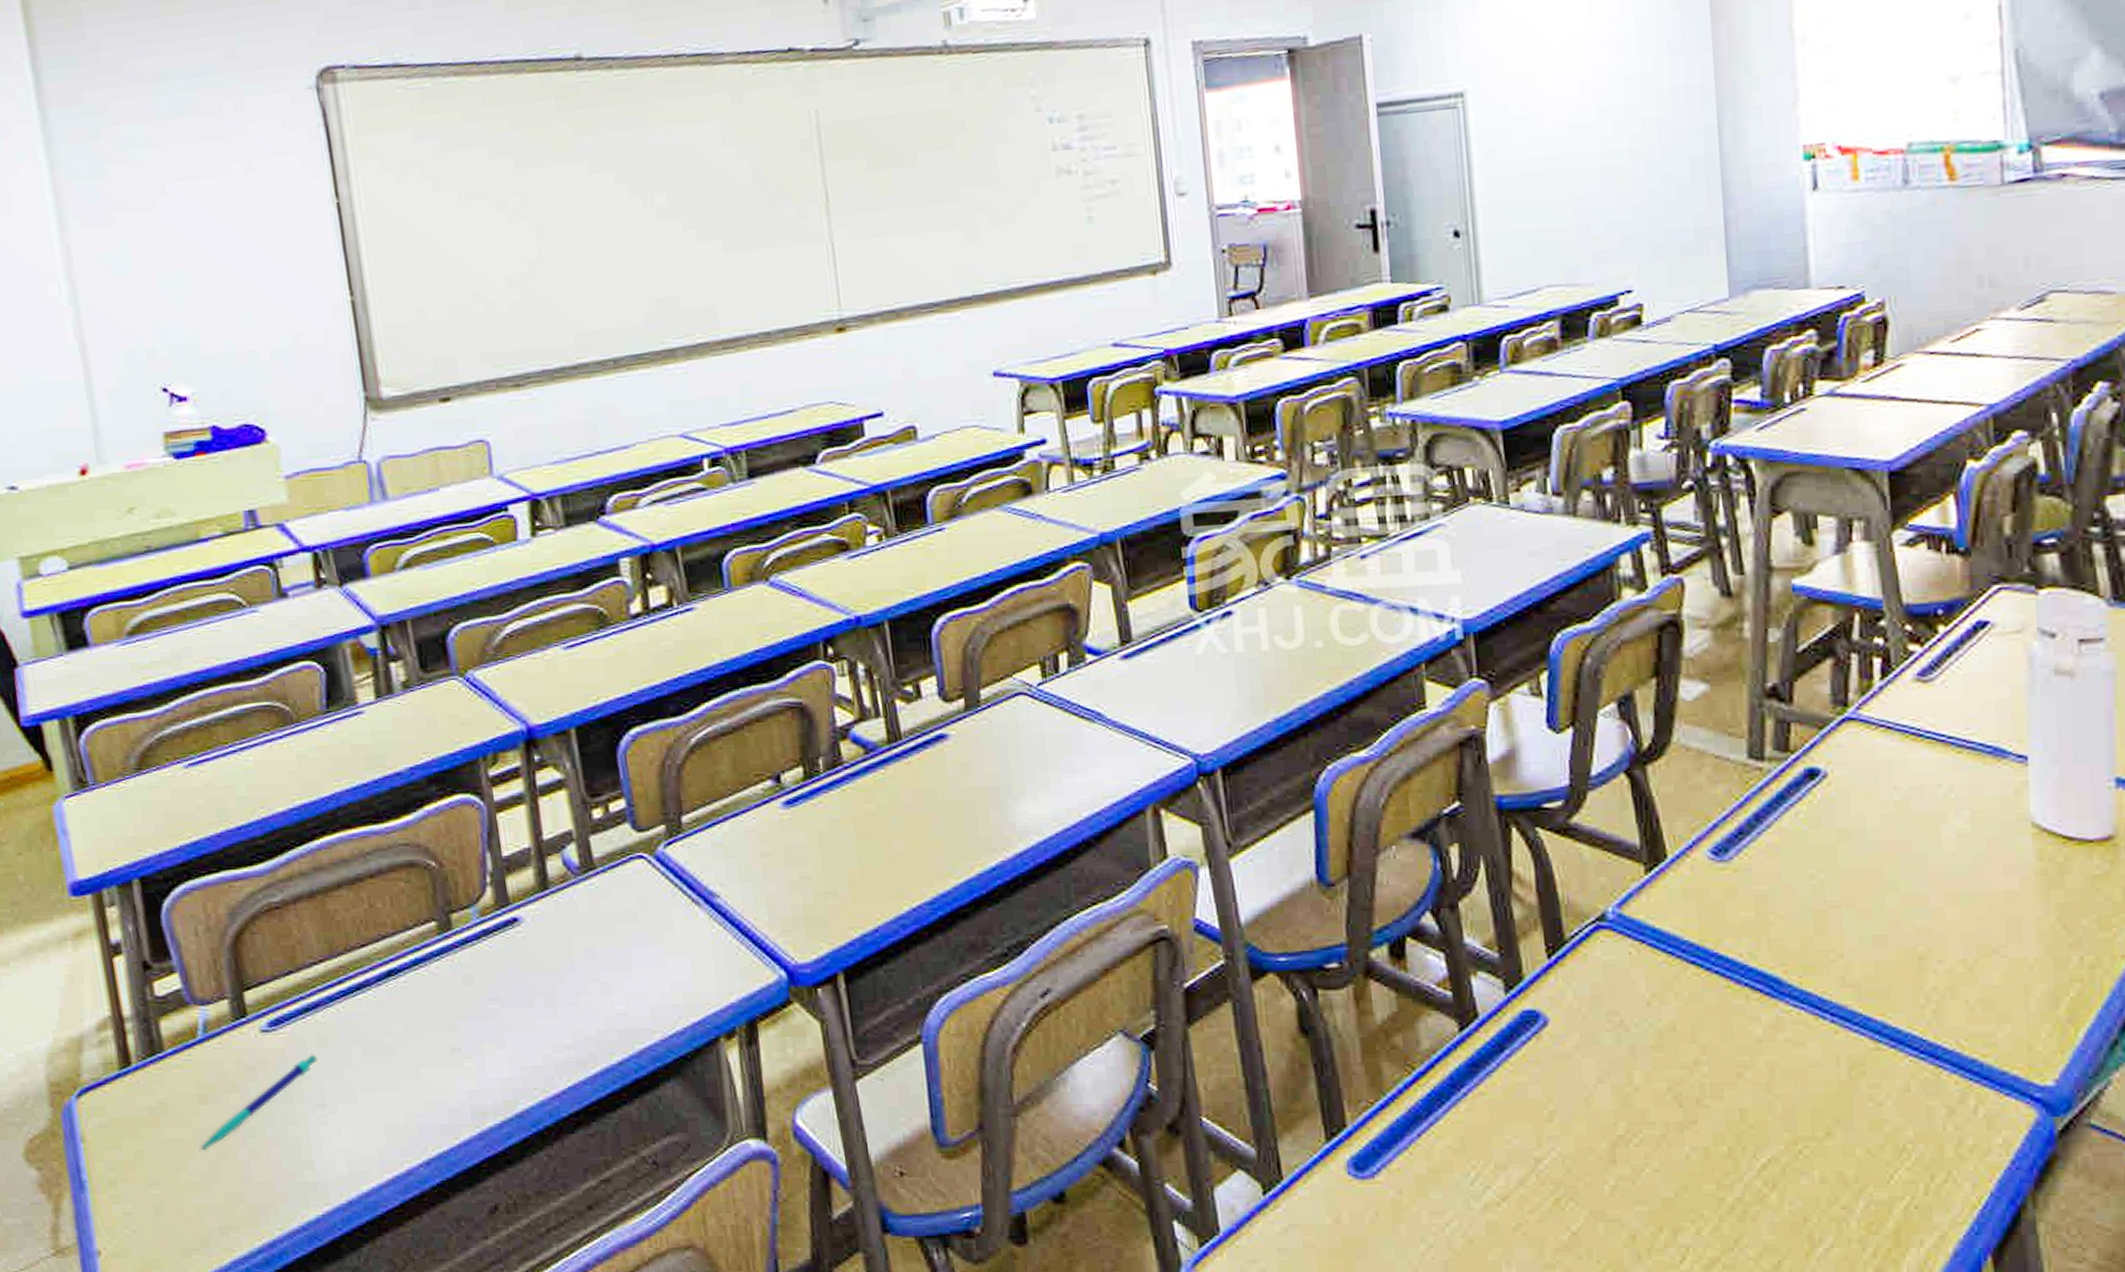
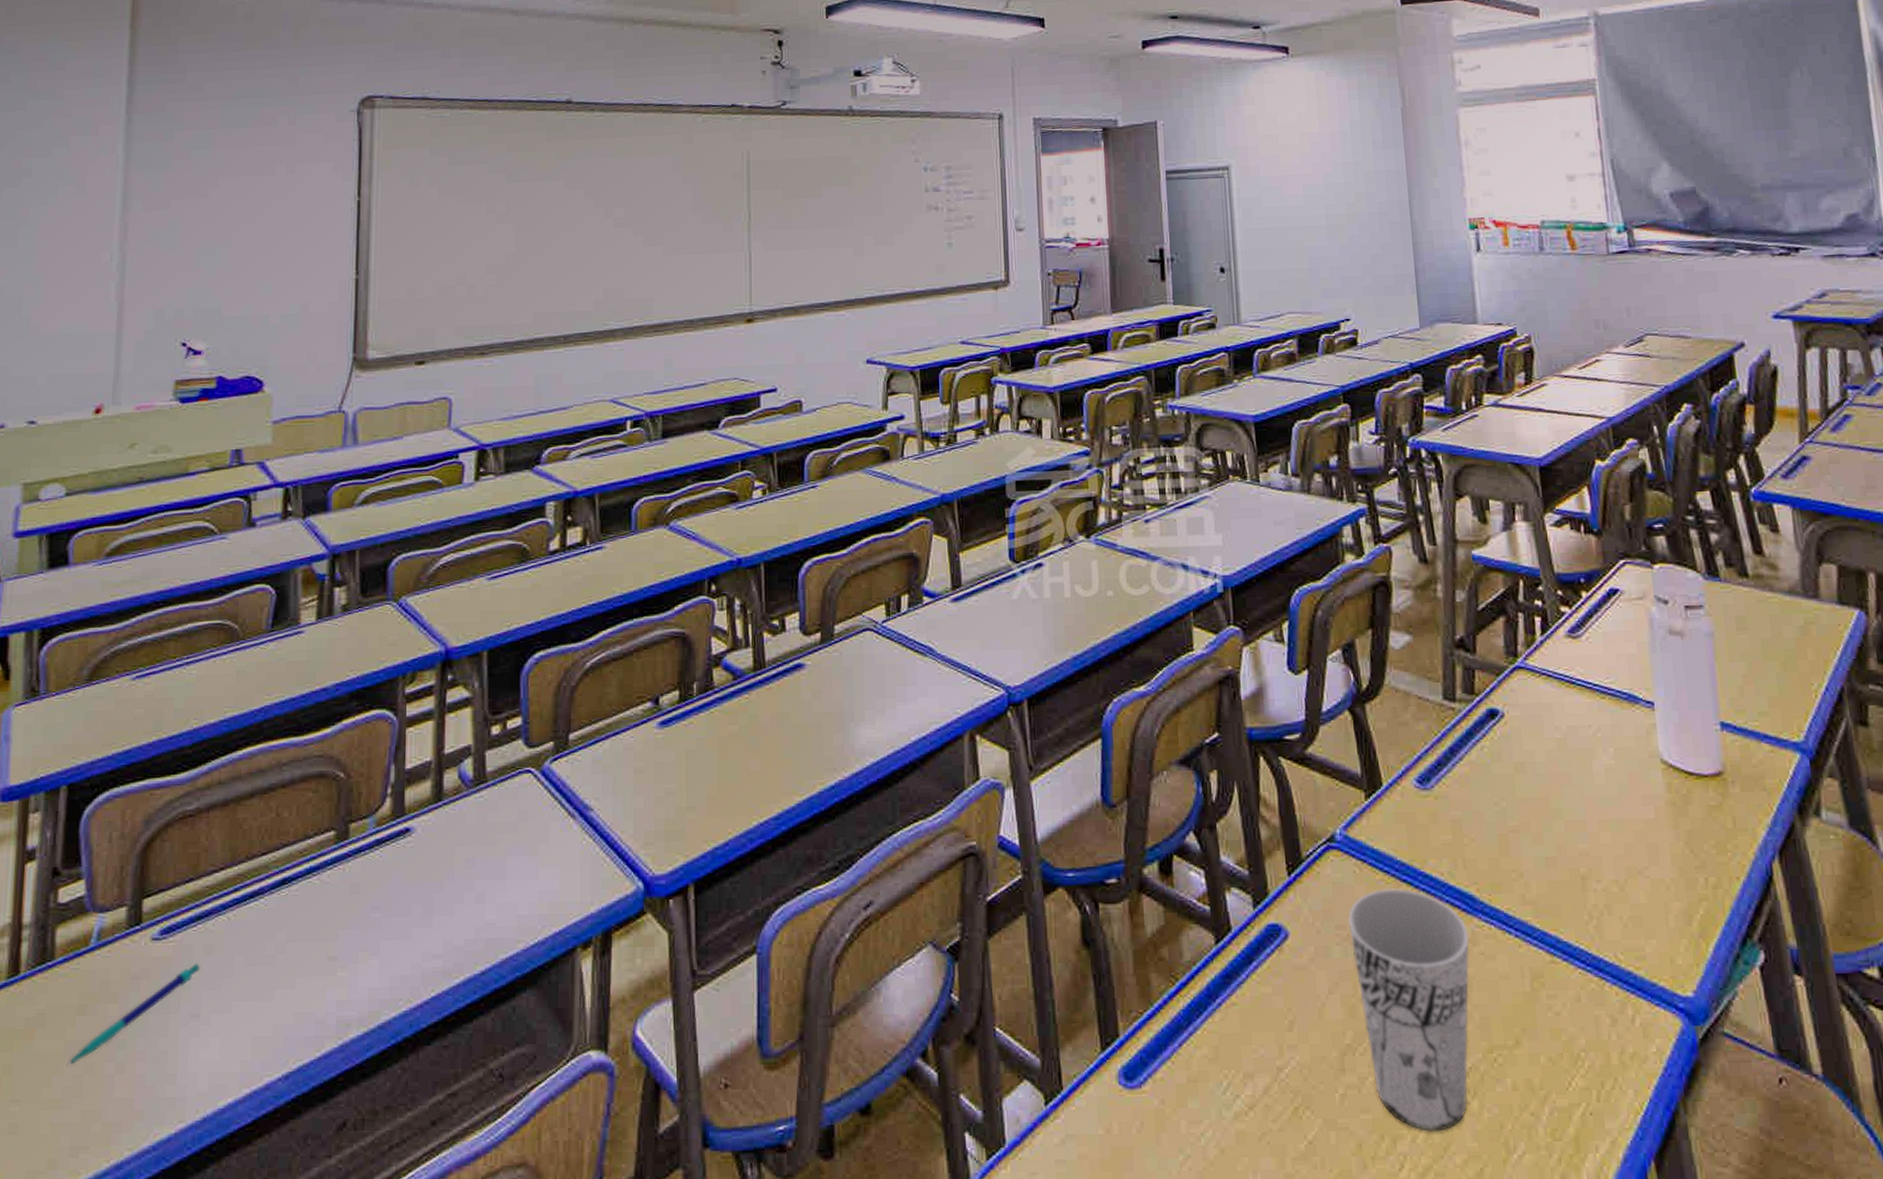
cup: none [1621,970,1773,1224] -> present [1347,887,1470,1132]

